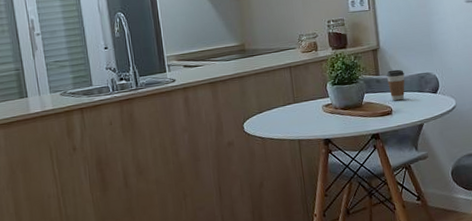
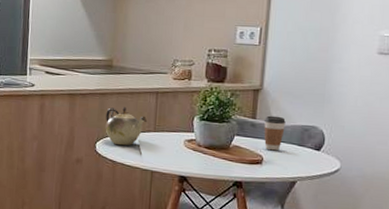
teapot: none [247,86,287,122] -> present [105,107,148,146]

